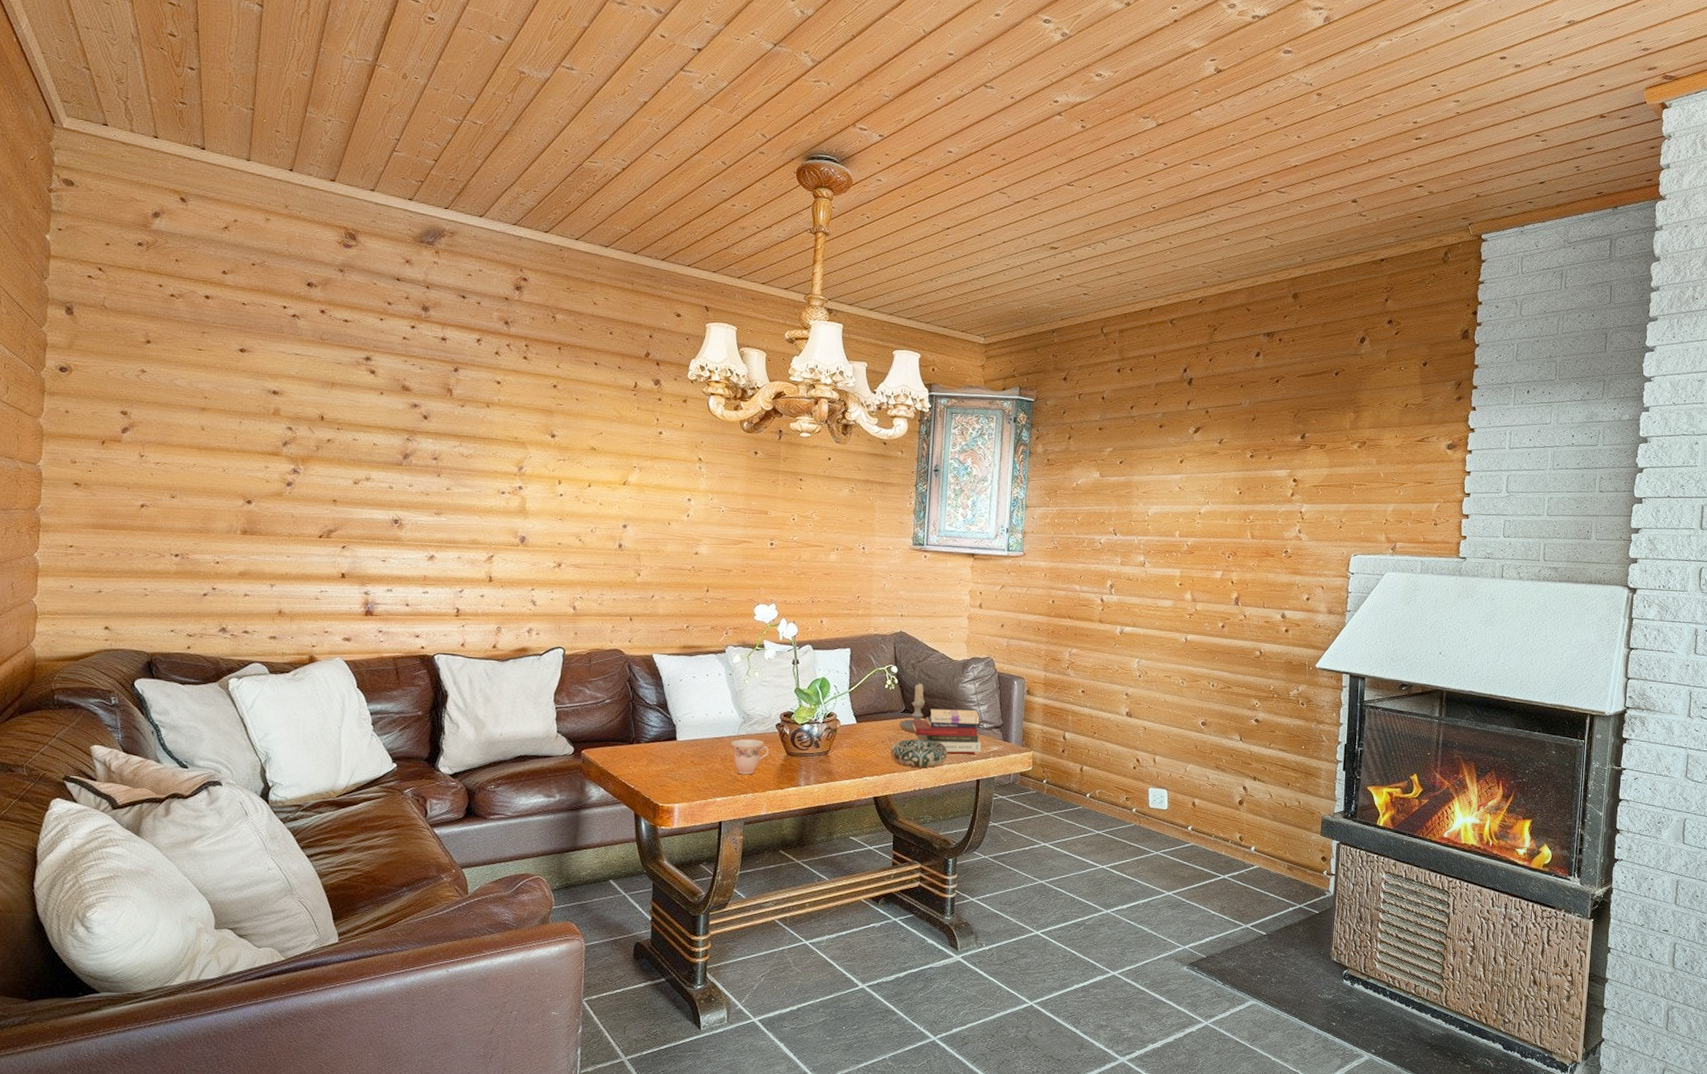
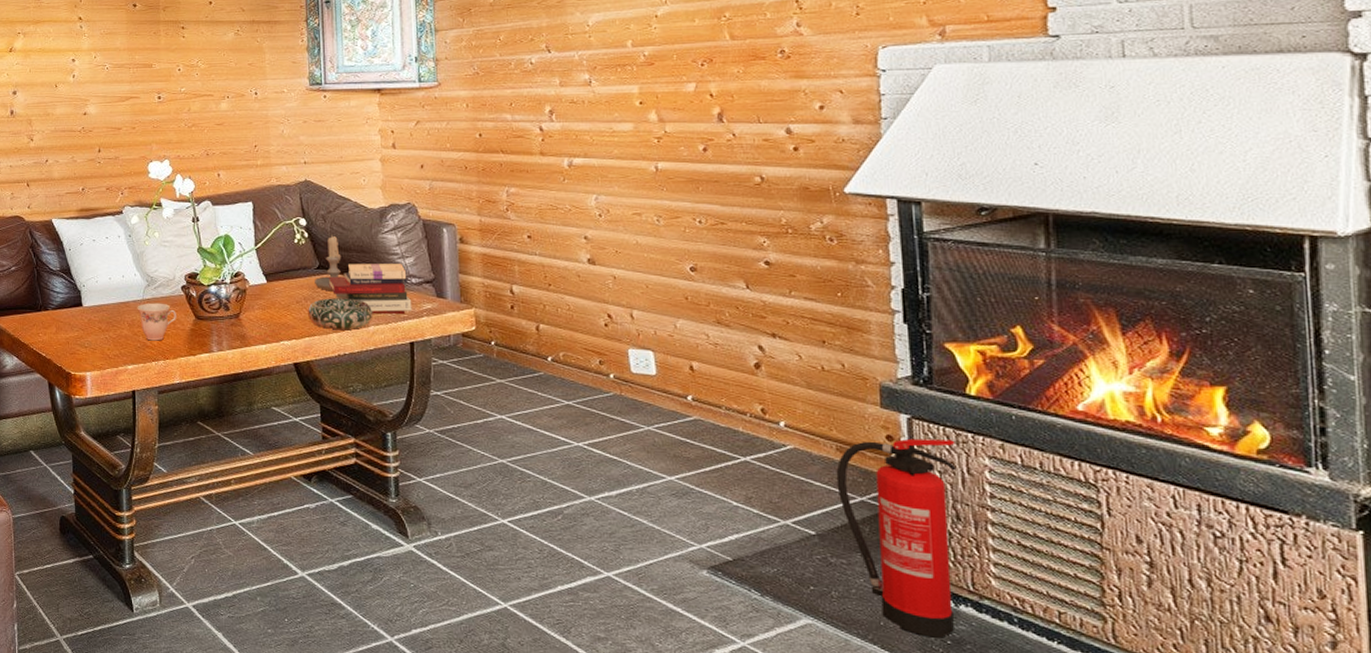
fire extinguisher: none [1284,859,1366,1009] -> present [836,438,957,638]

